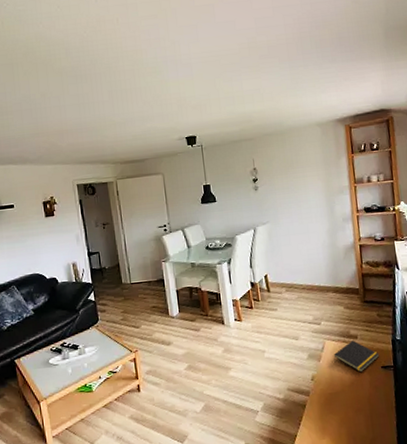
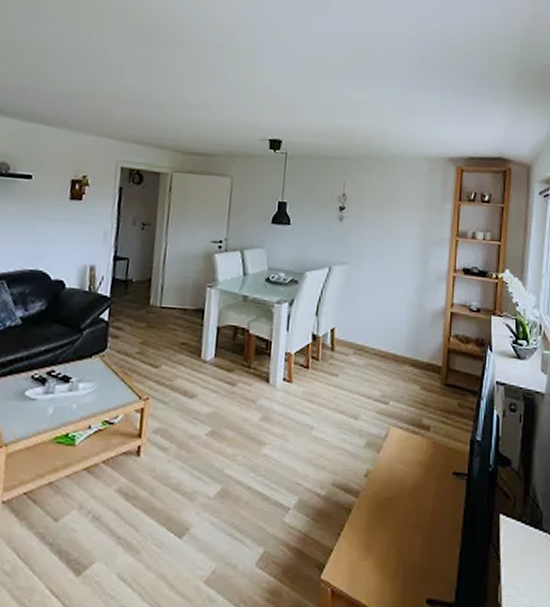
notepad: present [333,340,380,373] -> none [397,432,453,476]

